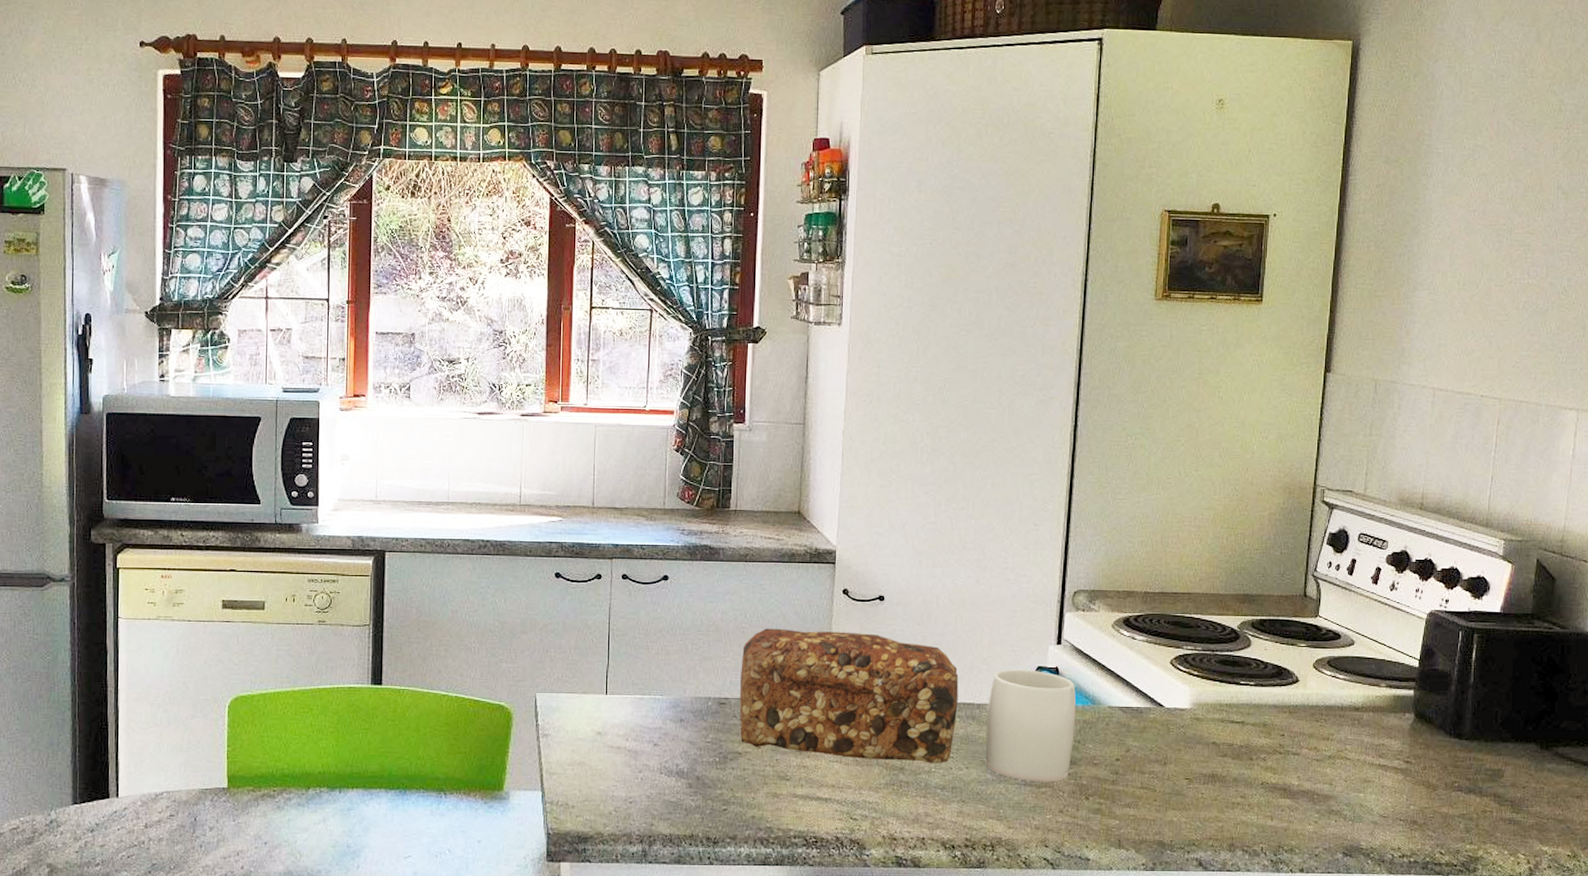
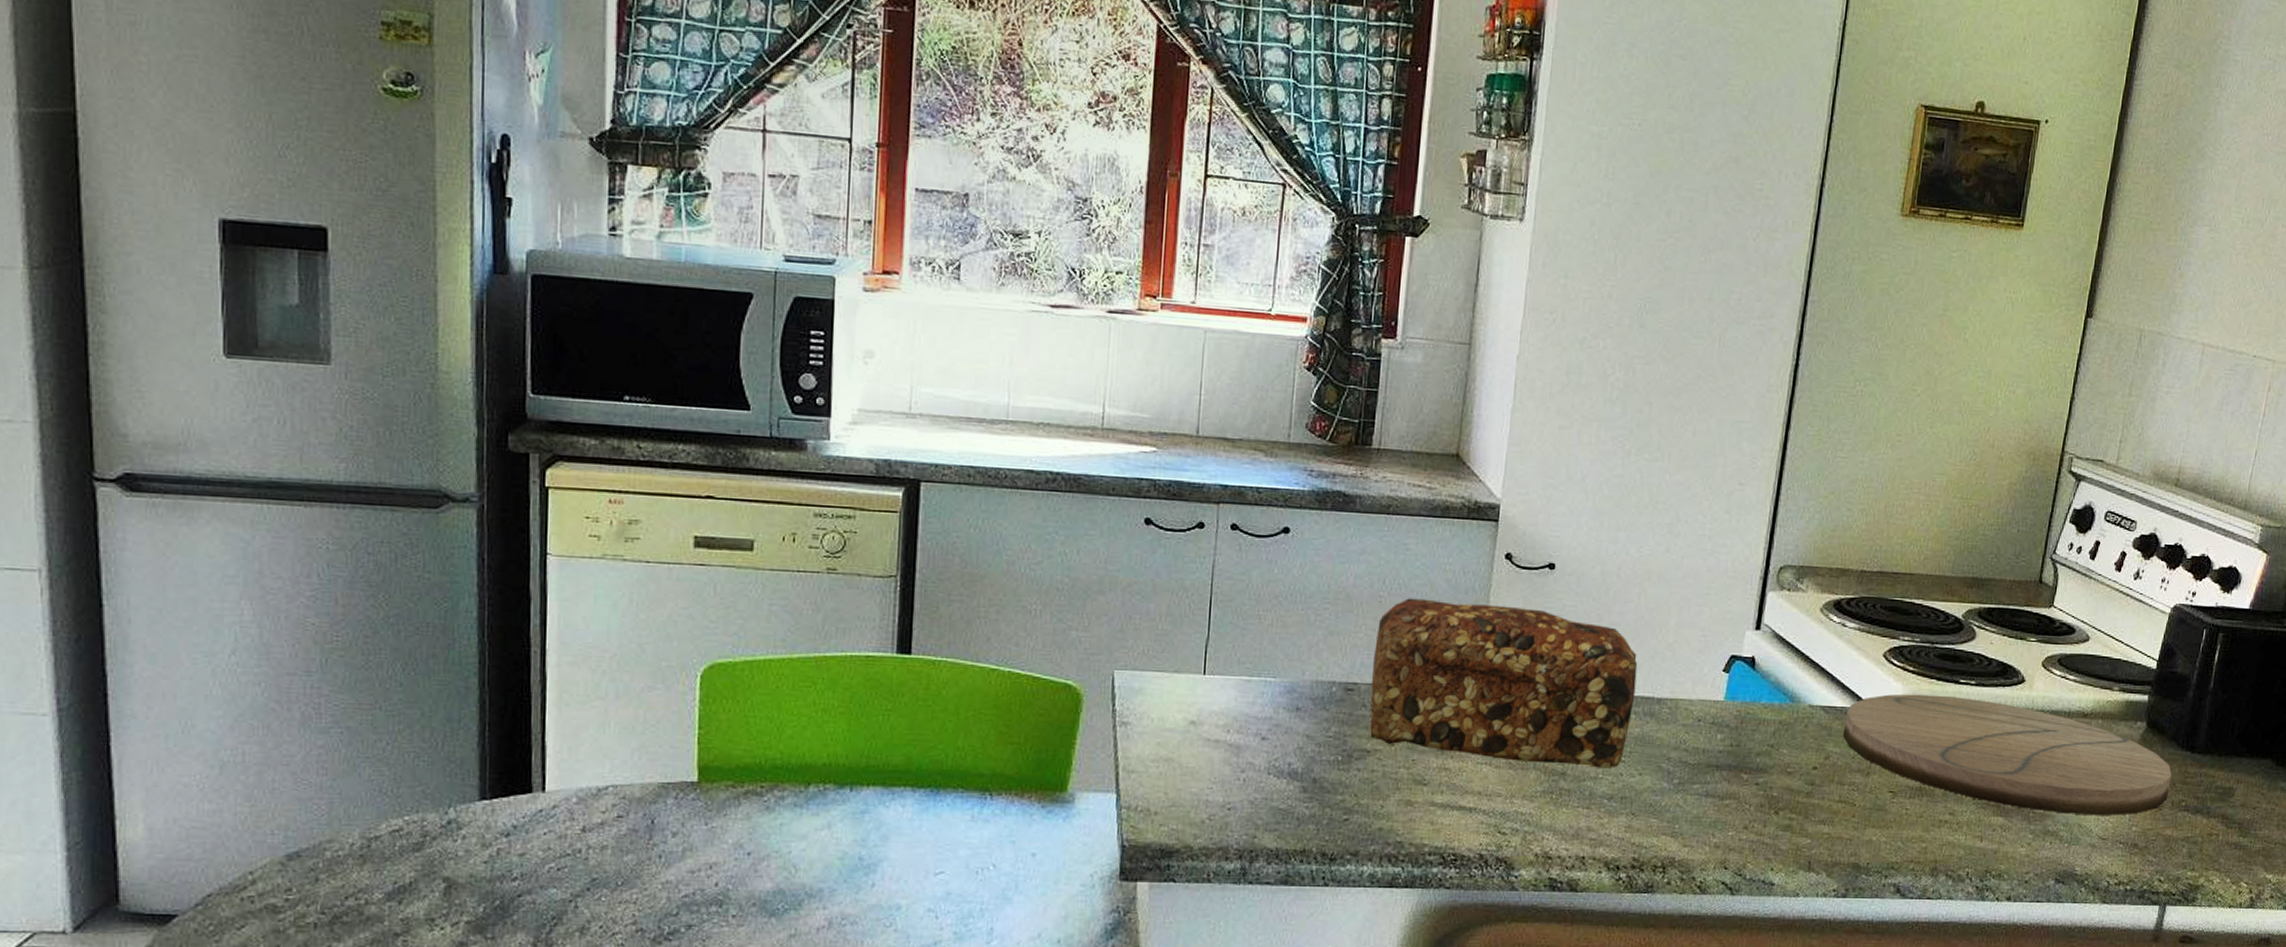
mug: present [985,669,1077,783] -> none [1662,657,1773,794]
cutting board: none [1141,694,1443,796] -> present [1843,694,2172,815]

